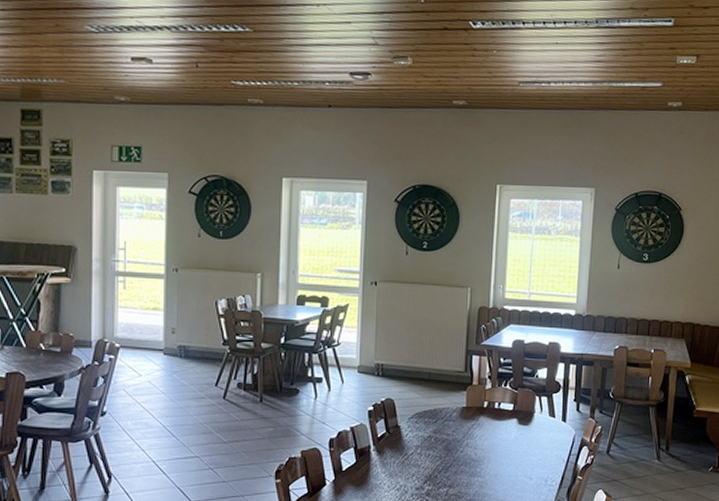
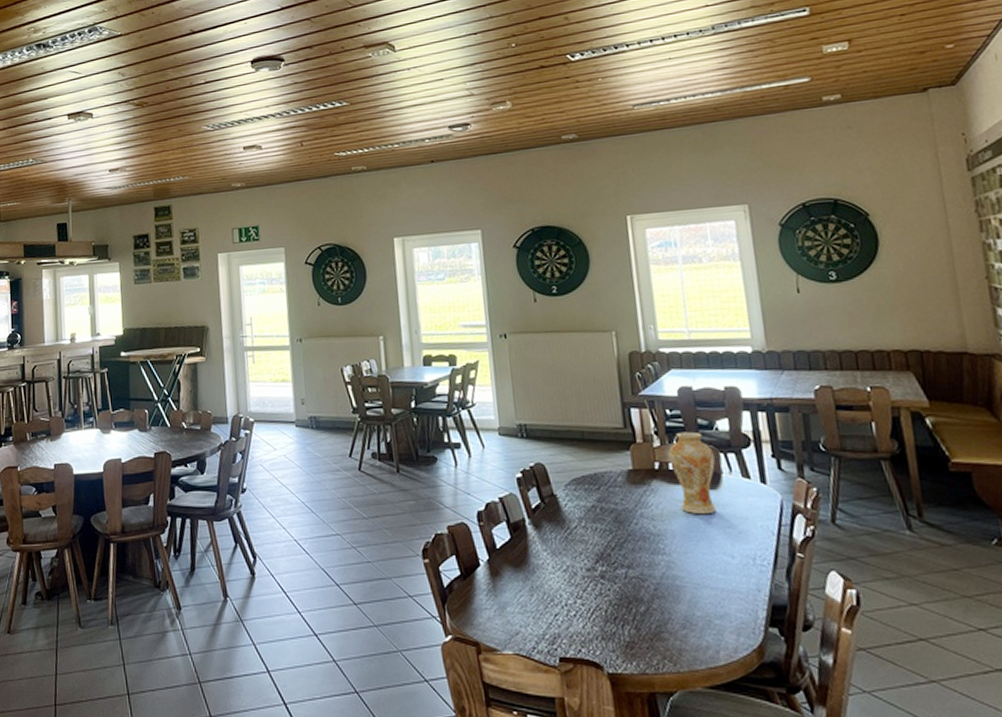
vase: none [496,377,531,445] -> present [668,431,717,515]

